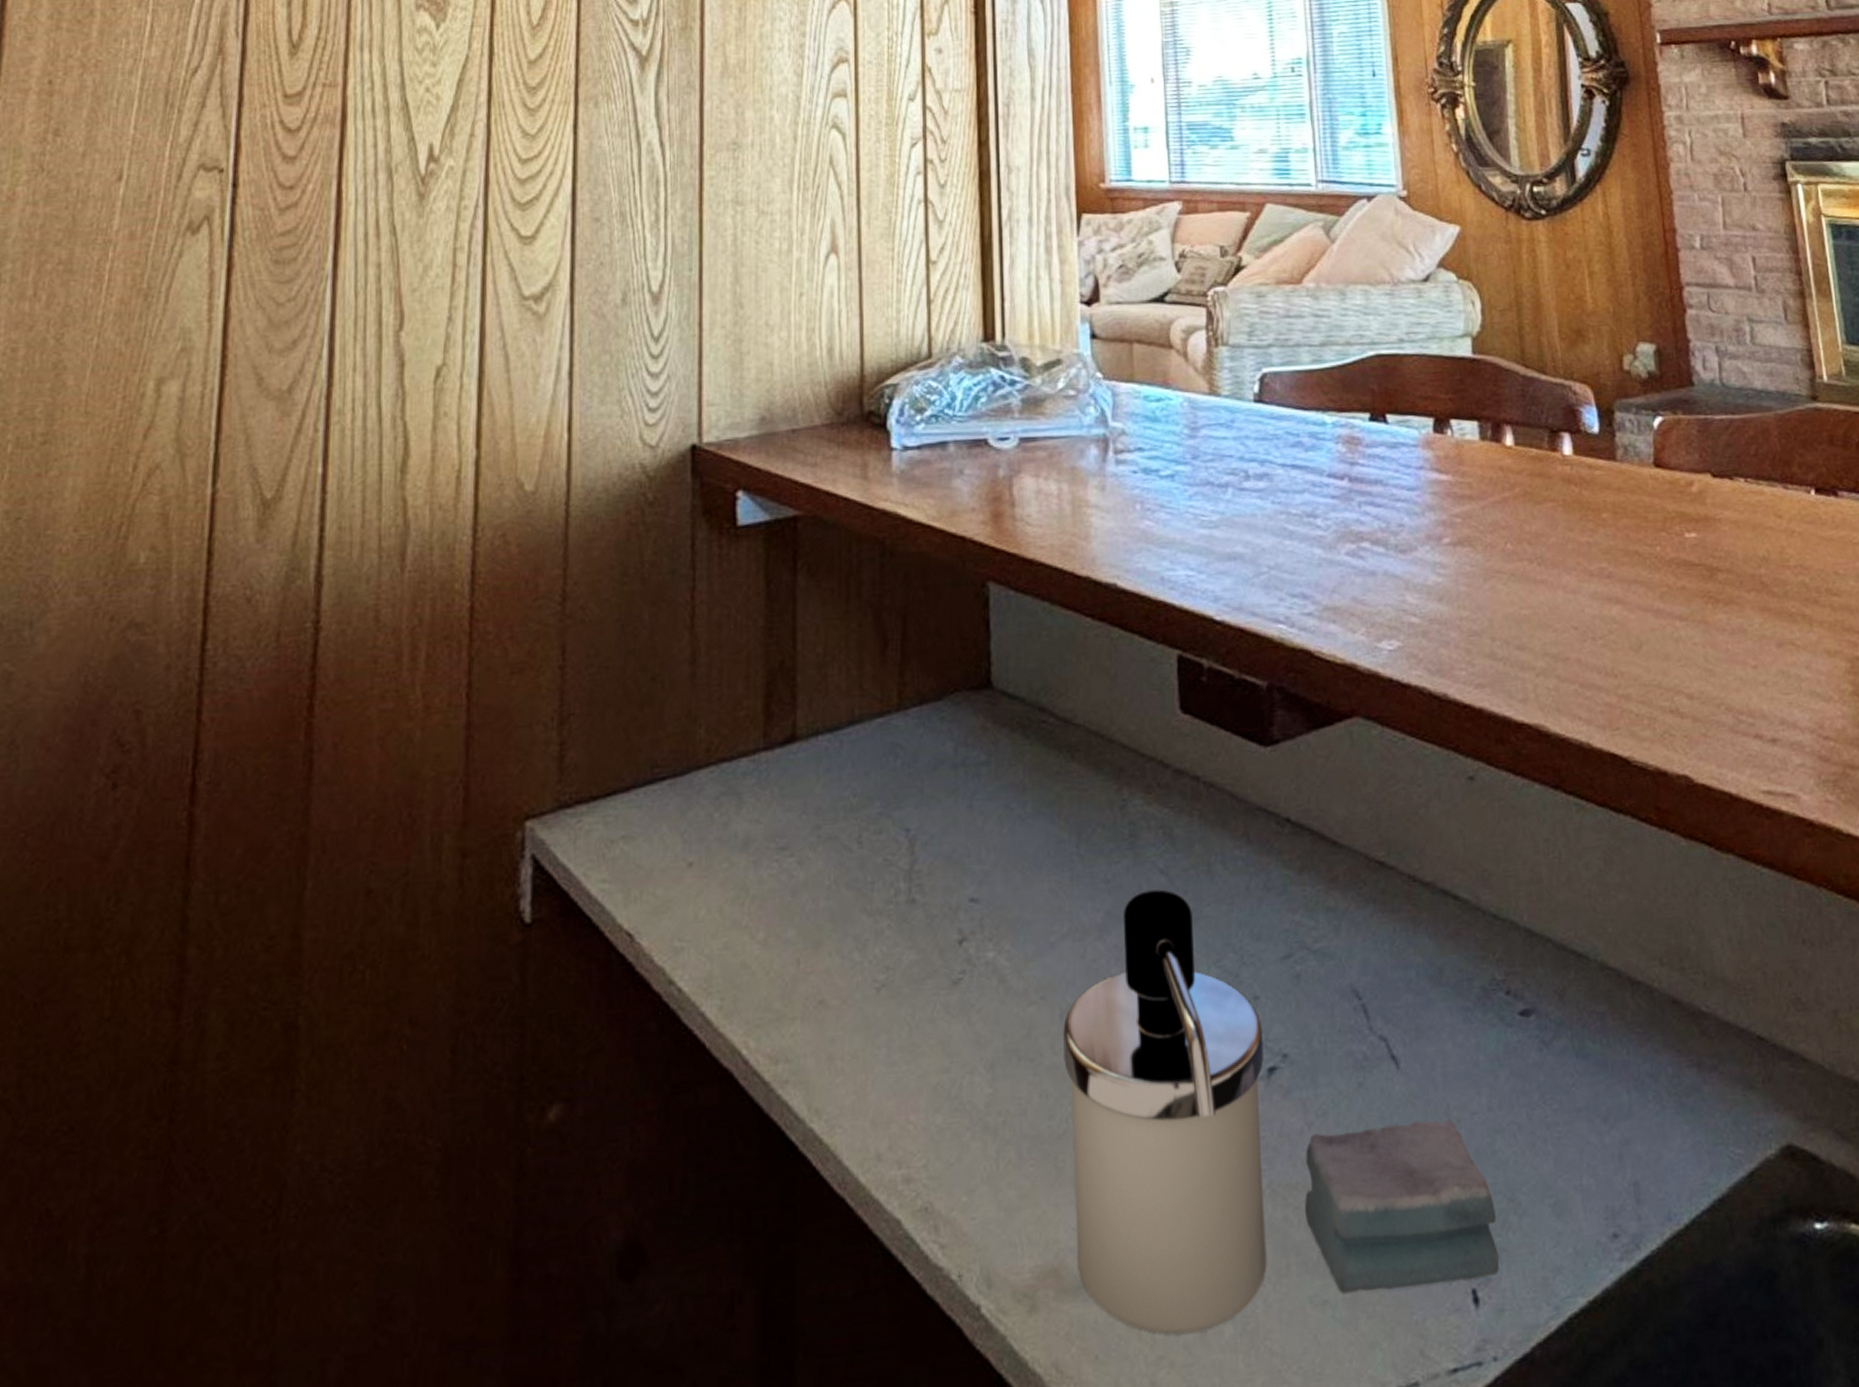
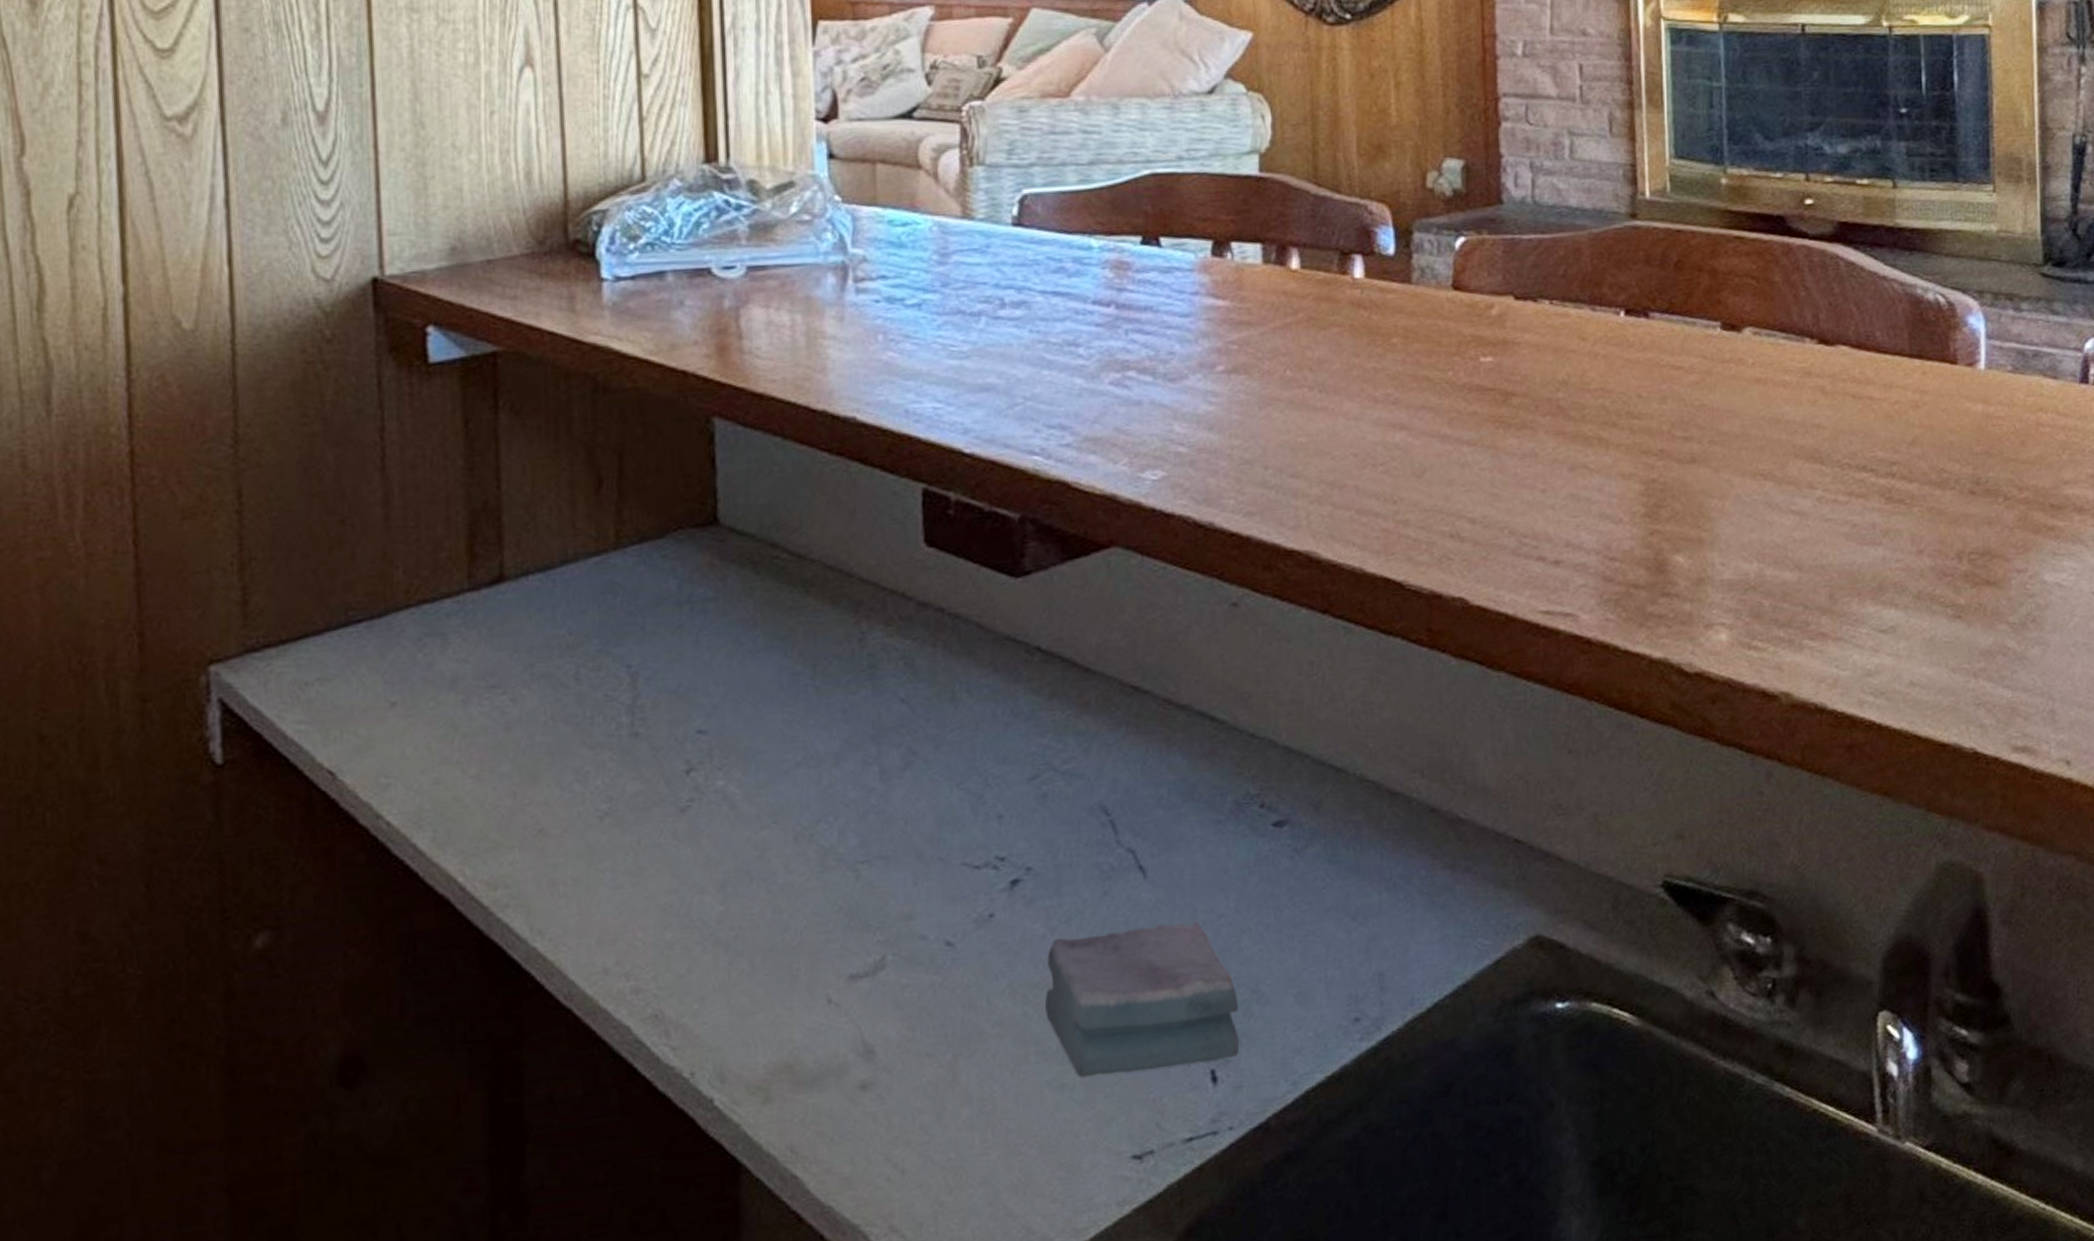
soap dispenser: present [1063,889,1267,1335] -> none [797,717,1007,1118]

